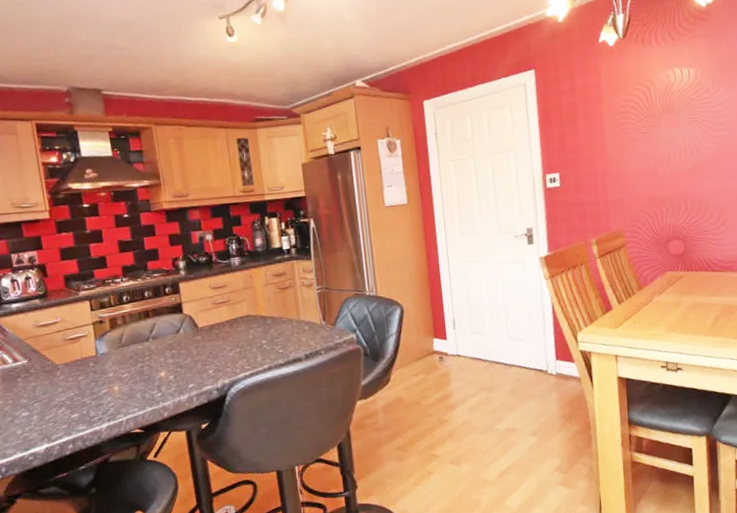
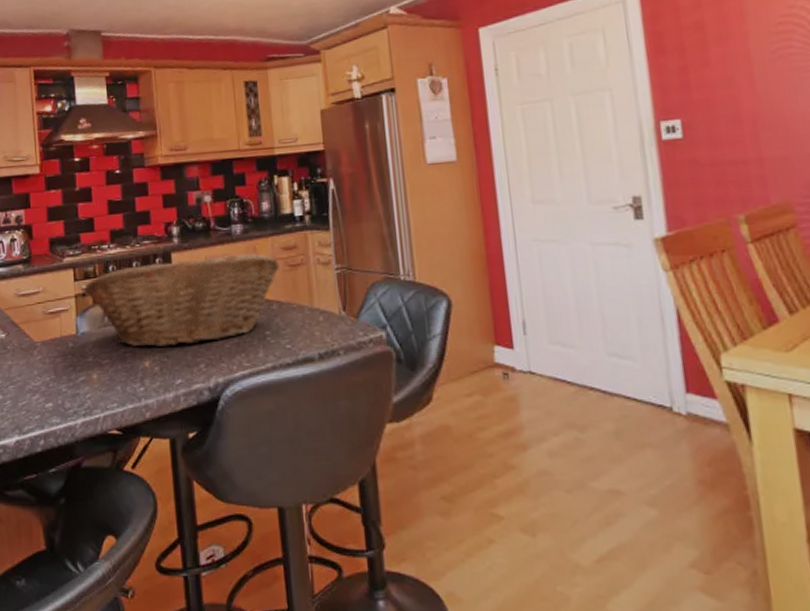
fruit basket: none [101,280,272,362] -> present [84,253,279,348]

